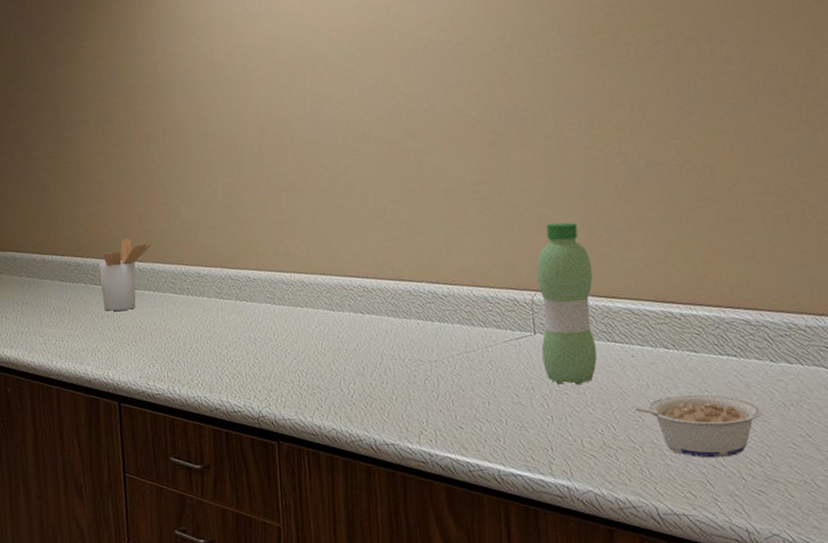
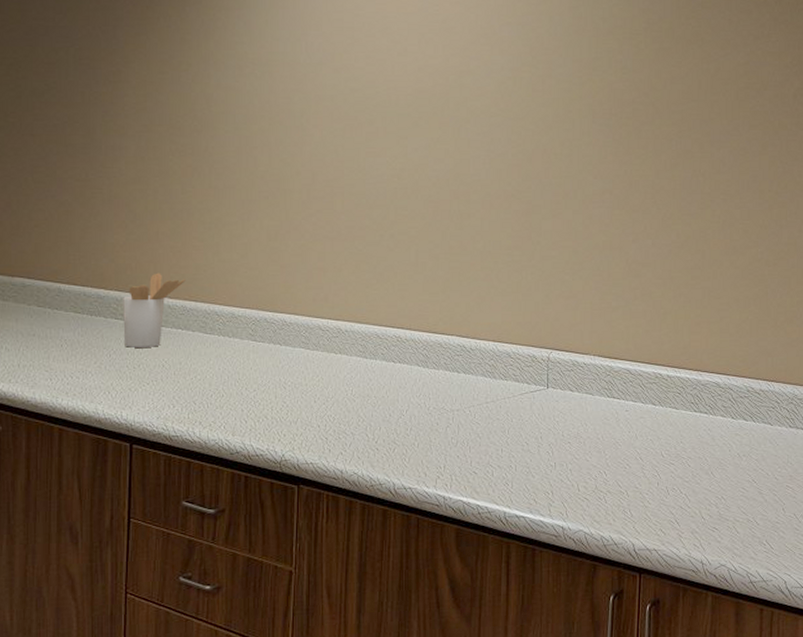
water bottle: present [536,222,597,385] -> none [552,289,601,435]
legume: present [632,394,762,458] -> none [622,445,722,501]

